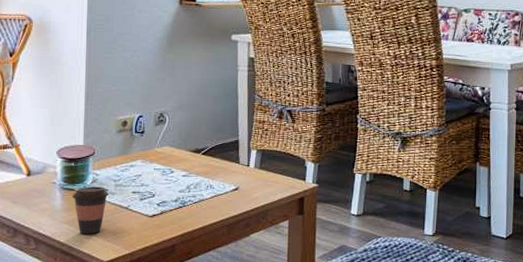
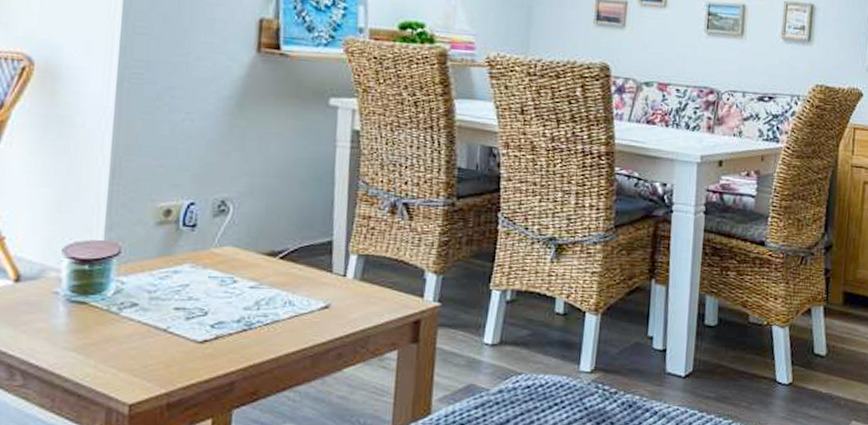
coffee cup: present [72,186,109,234] -> none [82,299,139,366]

